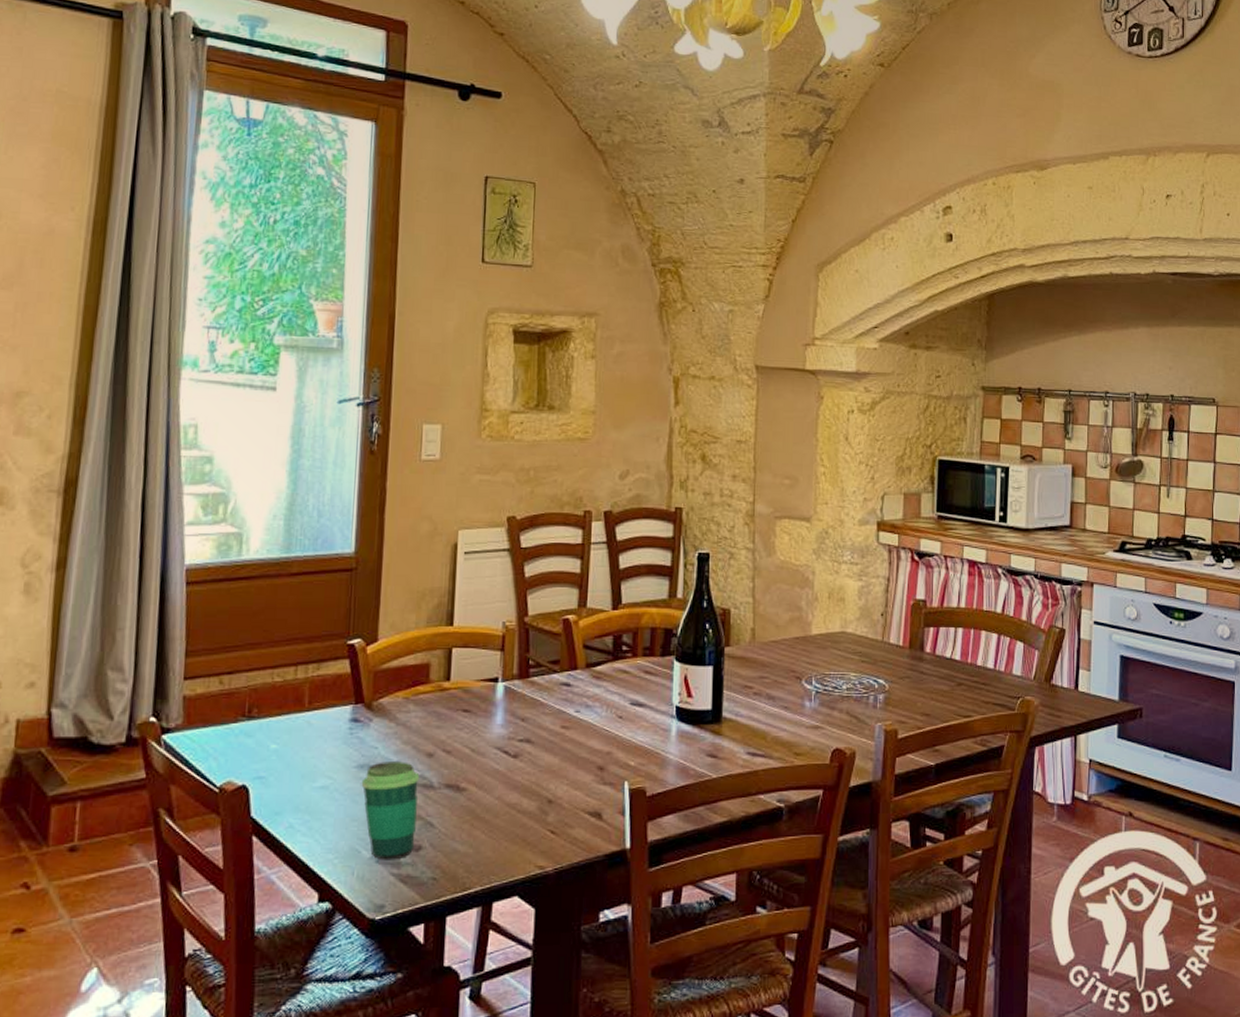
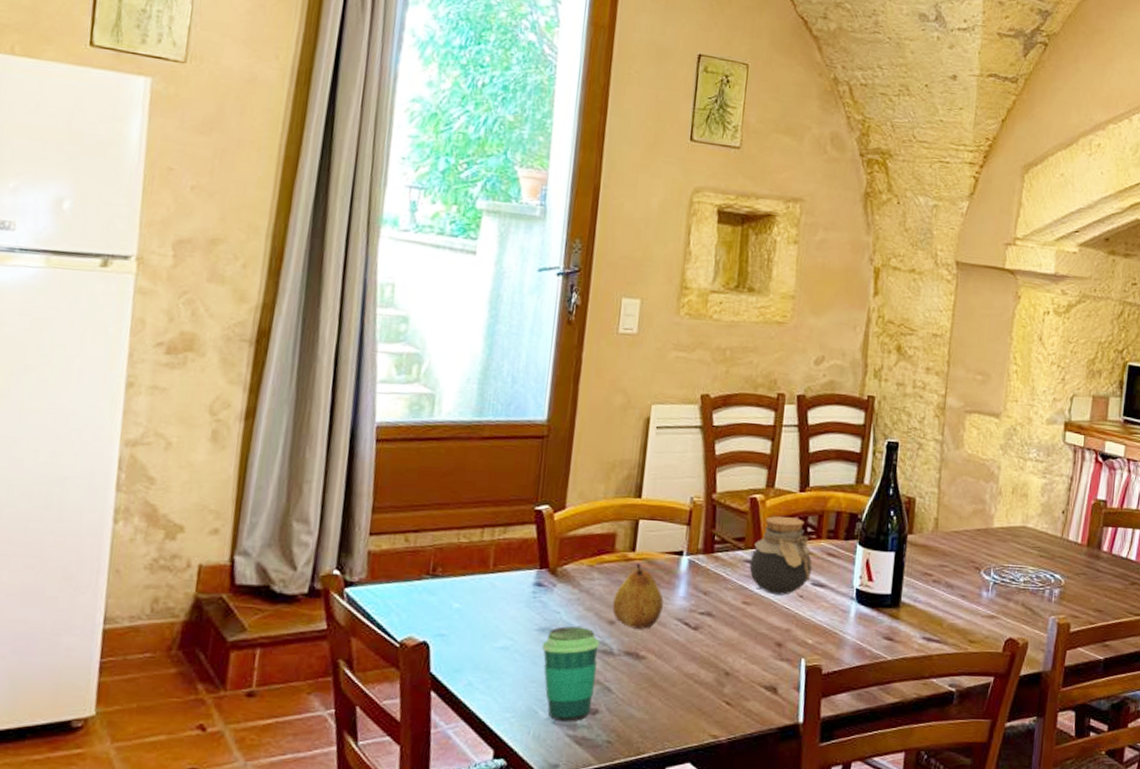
fruit: none [430,692,481,760] -> present [612,563,664,629]
jar: none [566,635,631,717] -> present [749,516,813,595]

